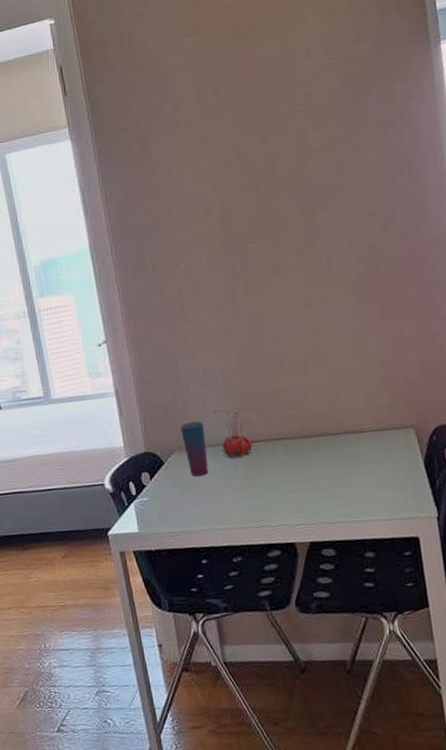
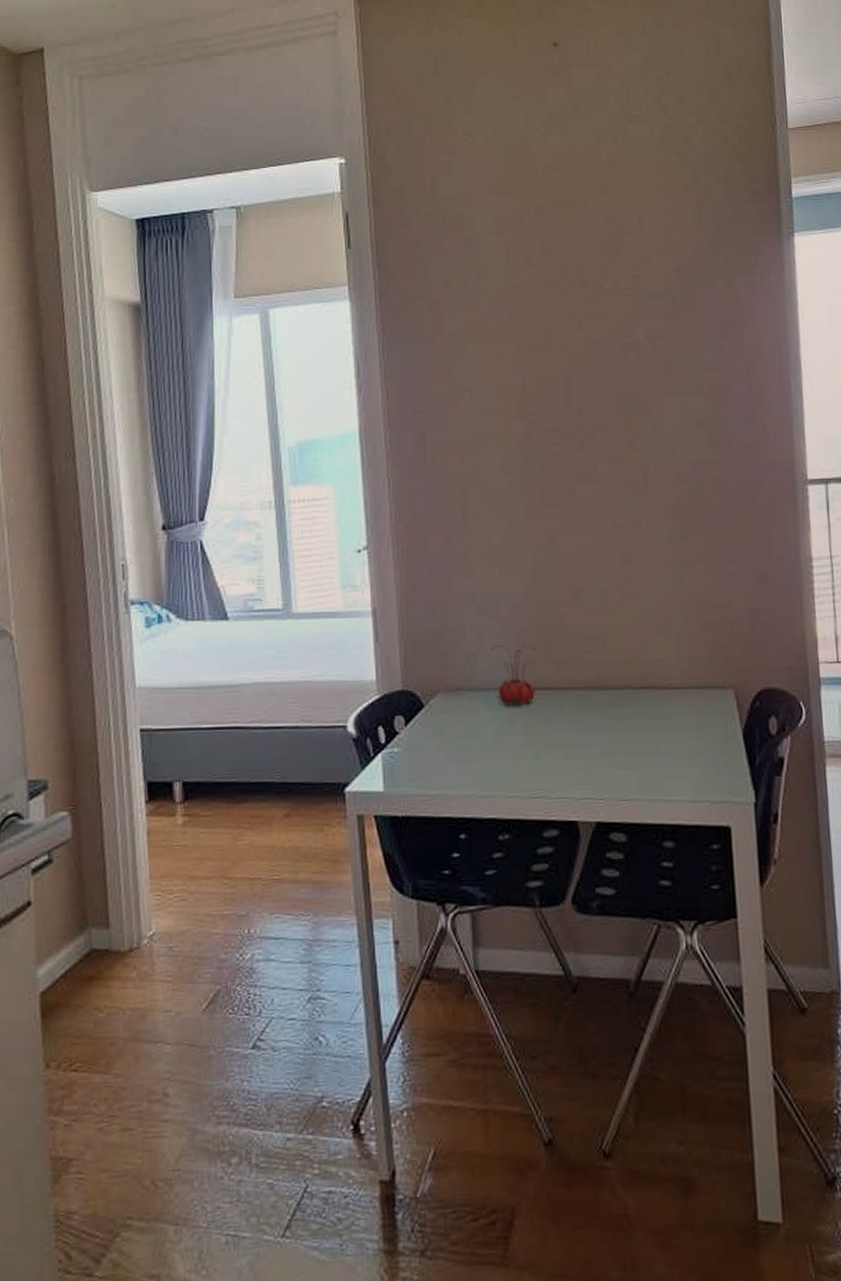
cup: present [180,421,209,476] -> none [449,657,479,726]

